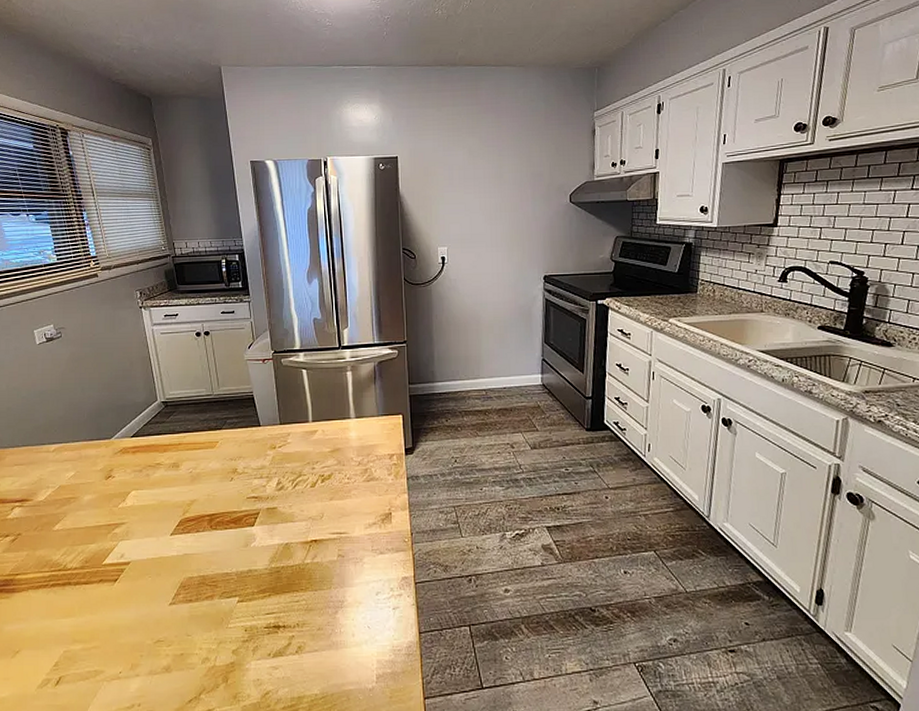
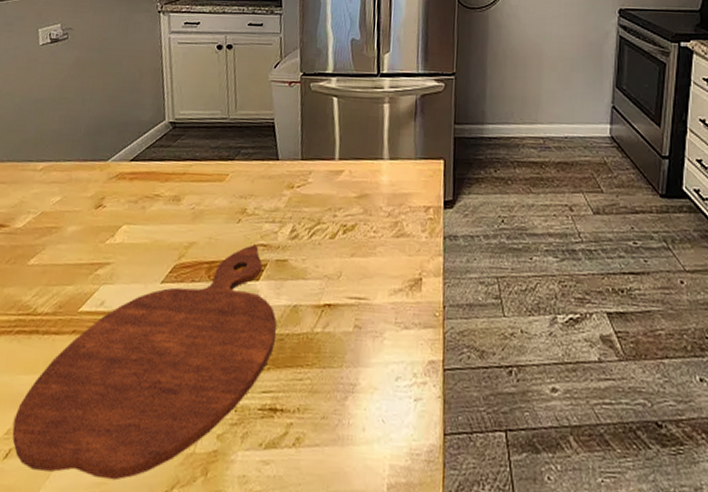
cutting board: none [60,497,274,693] -> present [12,244,277,481]

